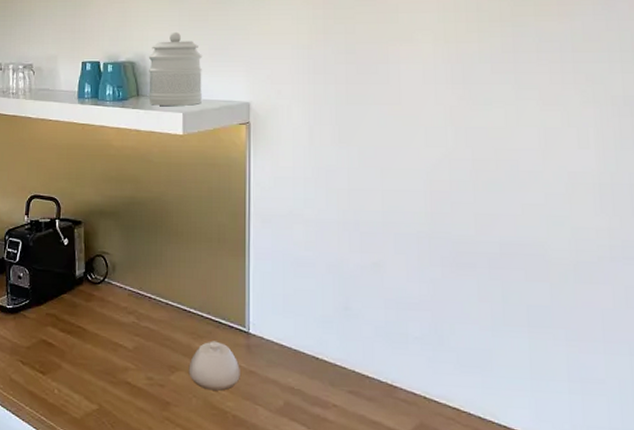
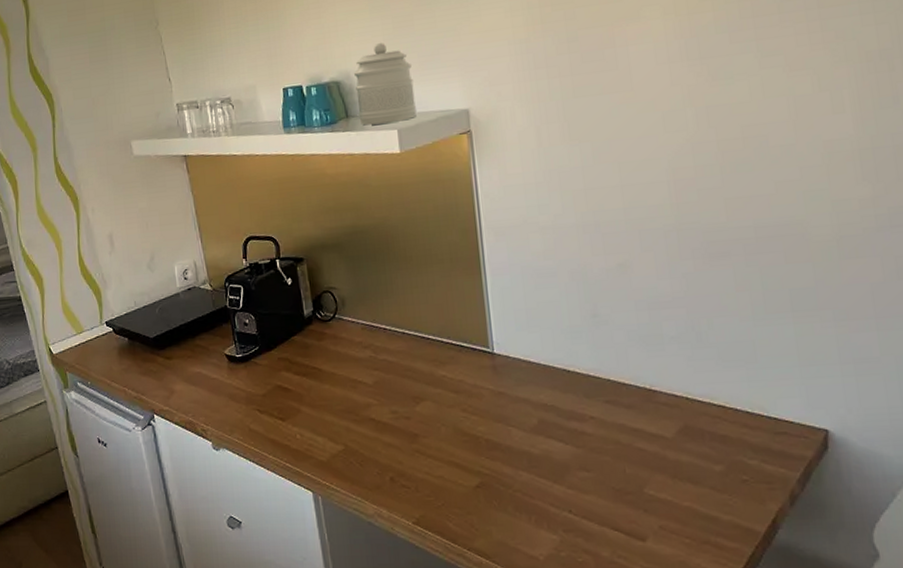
sugar bowl: present [188,341,242,391] -> none [433,365,490,417]

